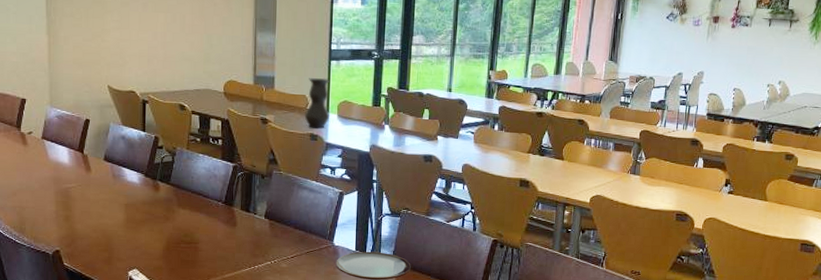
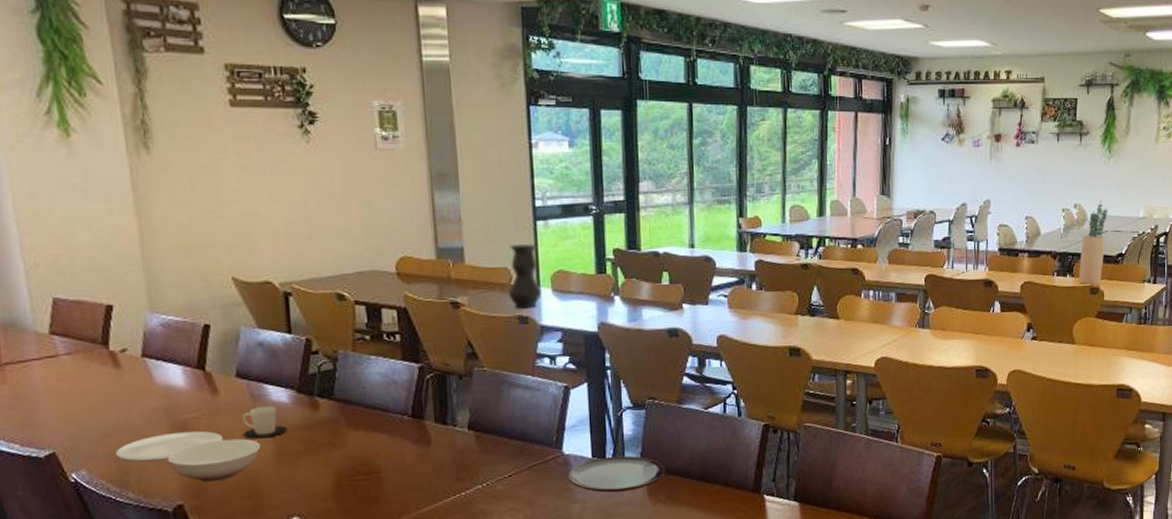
plate: none [19,196,91,216] -> present [116,430,224,462]
bowl: none [52,205,116,237] -> present [167,438,261,483]
cup: none [105,184,136,208] -> present [242,406,288,439]
vase: none [775,79,809,155] -> present [1078,200,1108,288]

